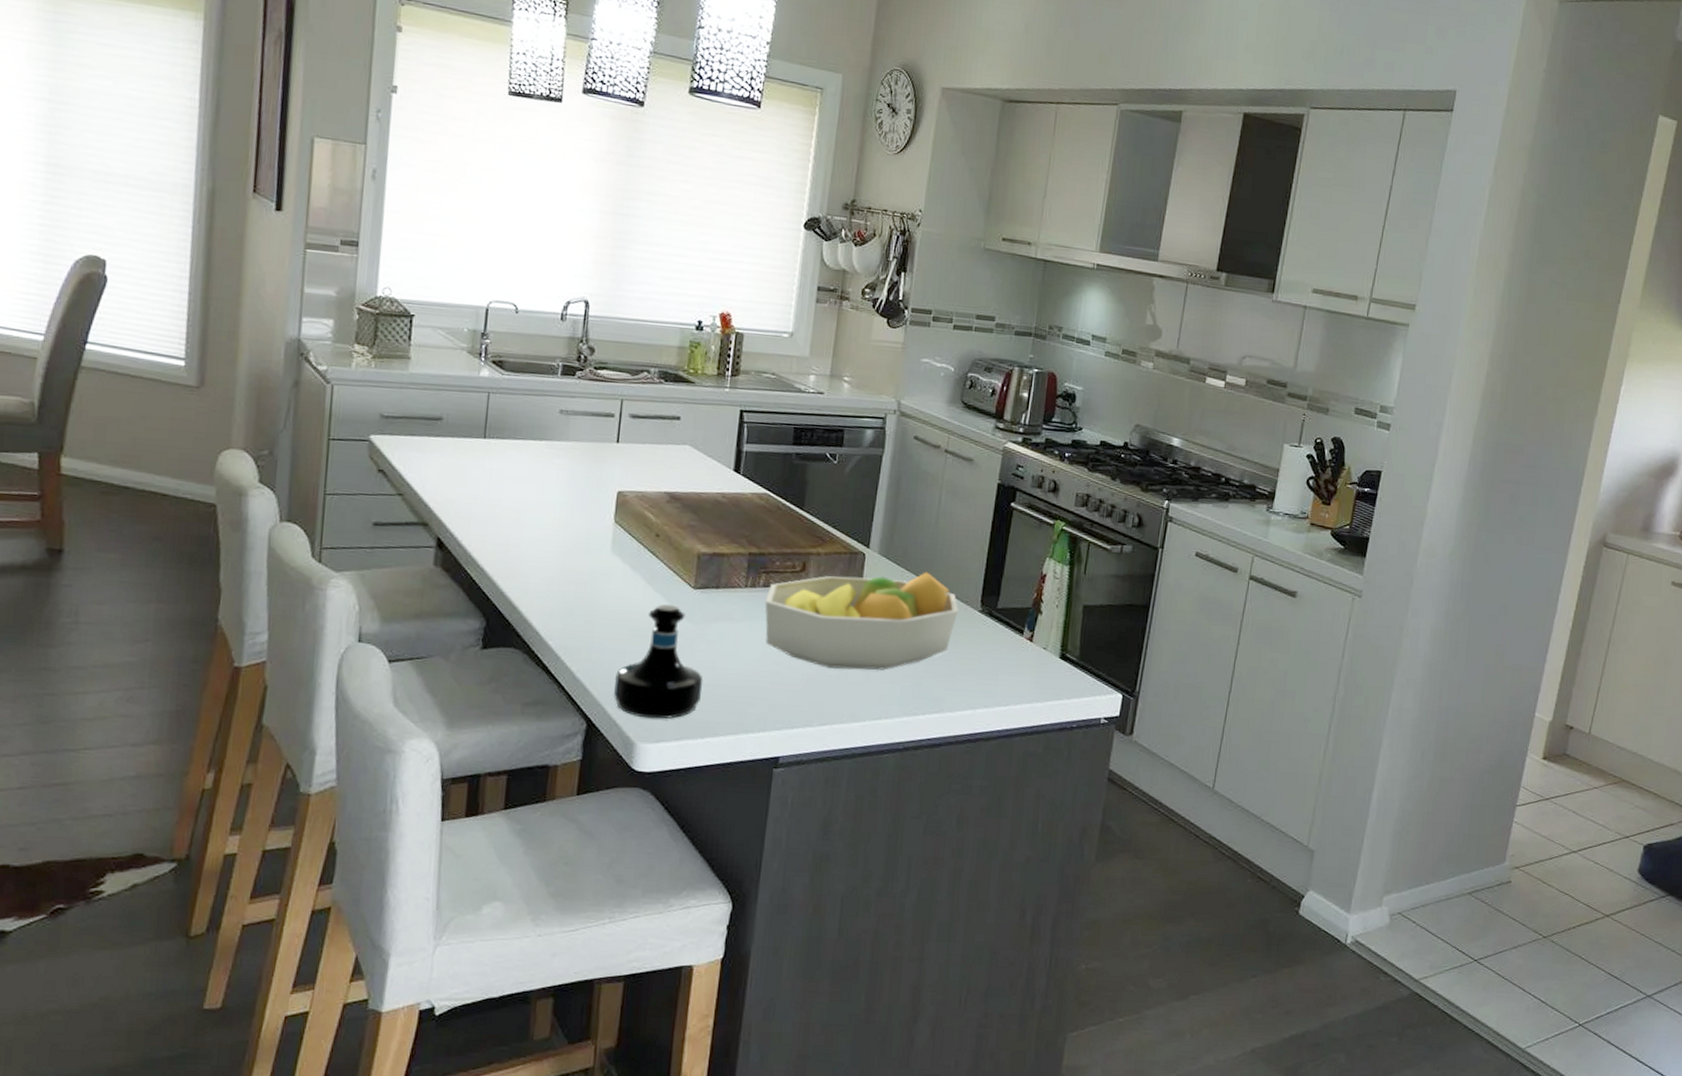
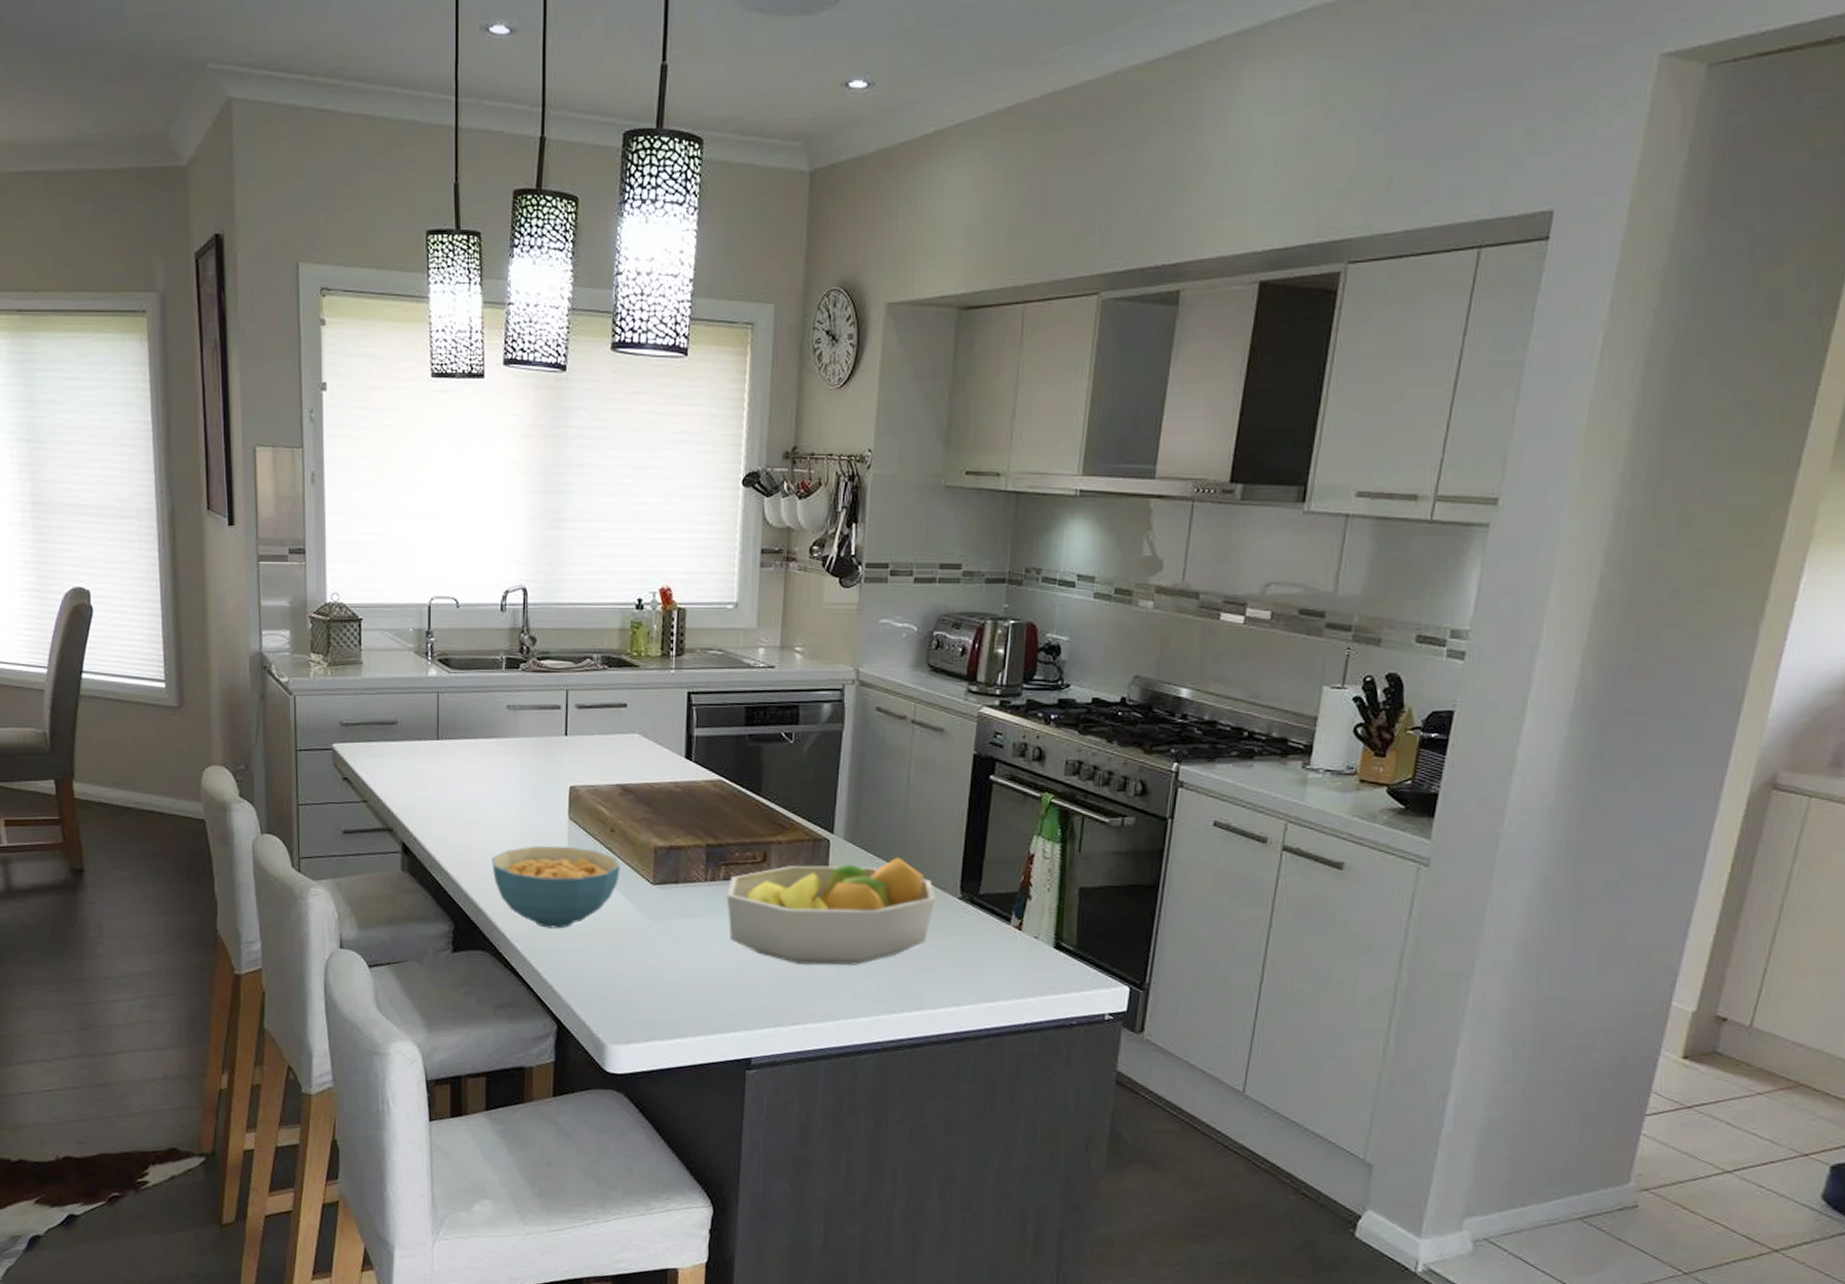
cereal bowl: none [531,547,663,629] -> present [492,845,620,929]
tequila bottle: present [614,604,703,719] -> none [580,902,669,1020]

